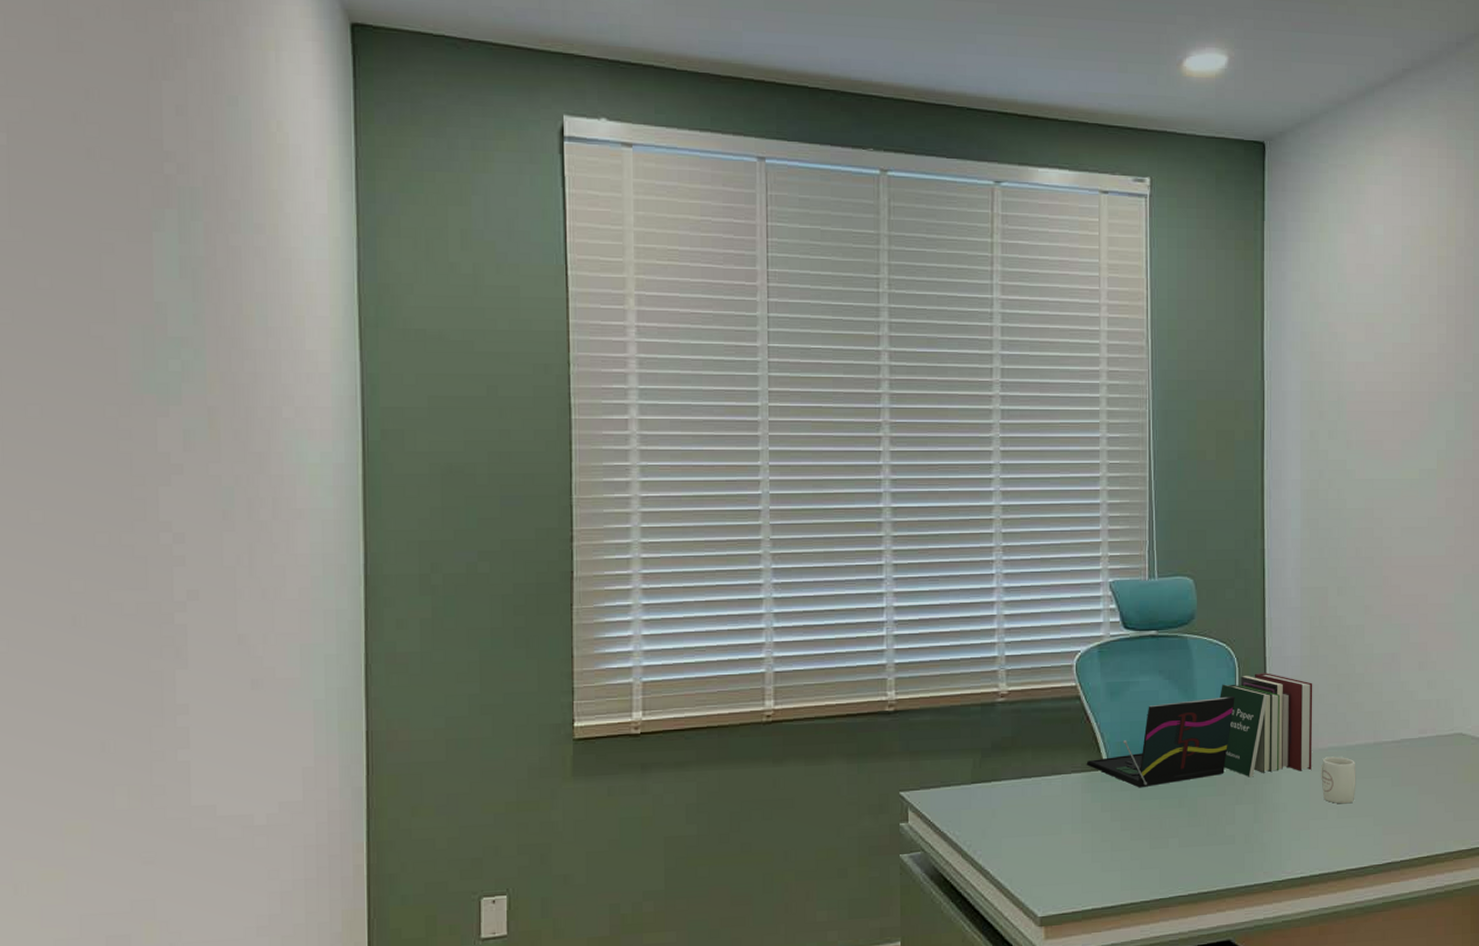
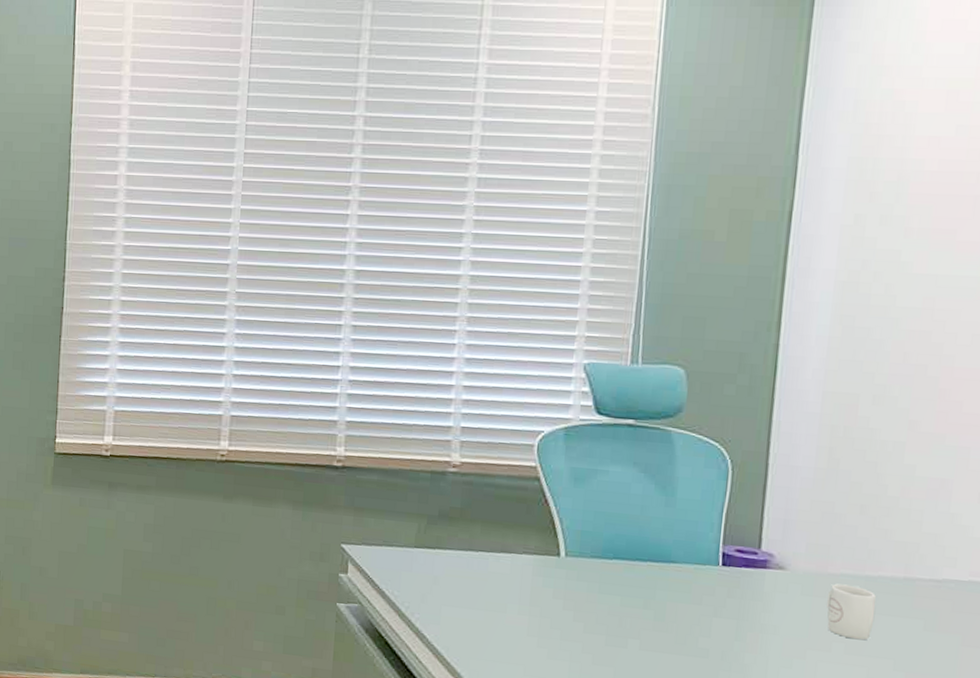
laptop: present [1086,696,1235,788] -> none [540,497,724,583]
books: present [1220,673,1313,778] -> none [702,479,828,595]

